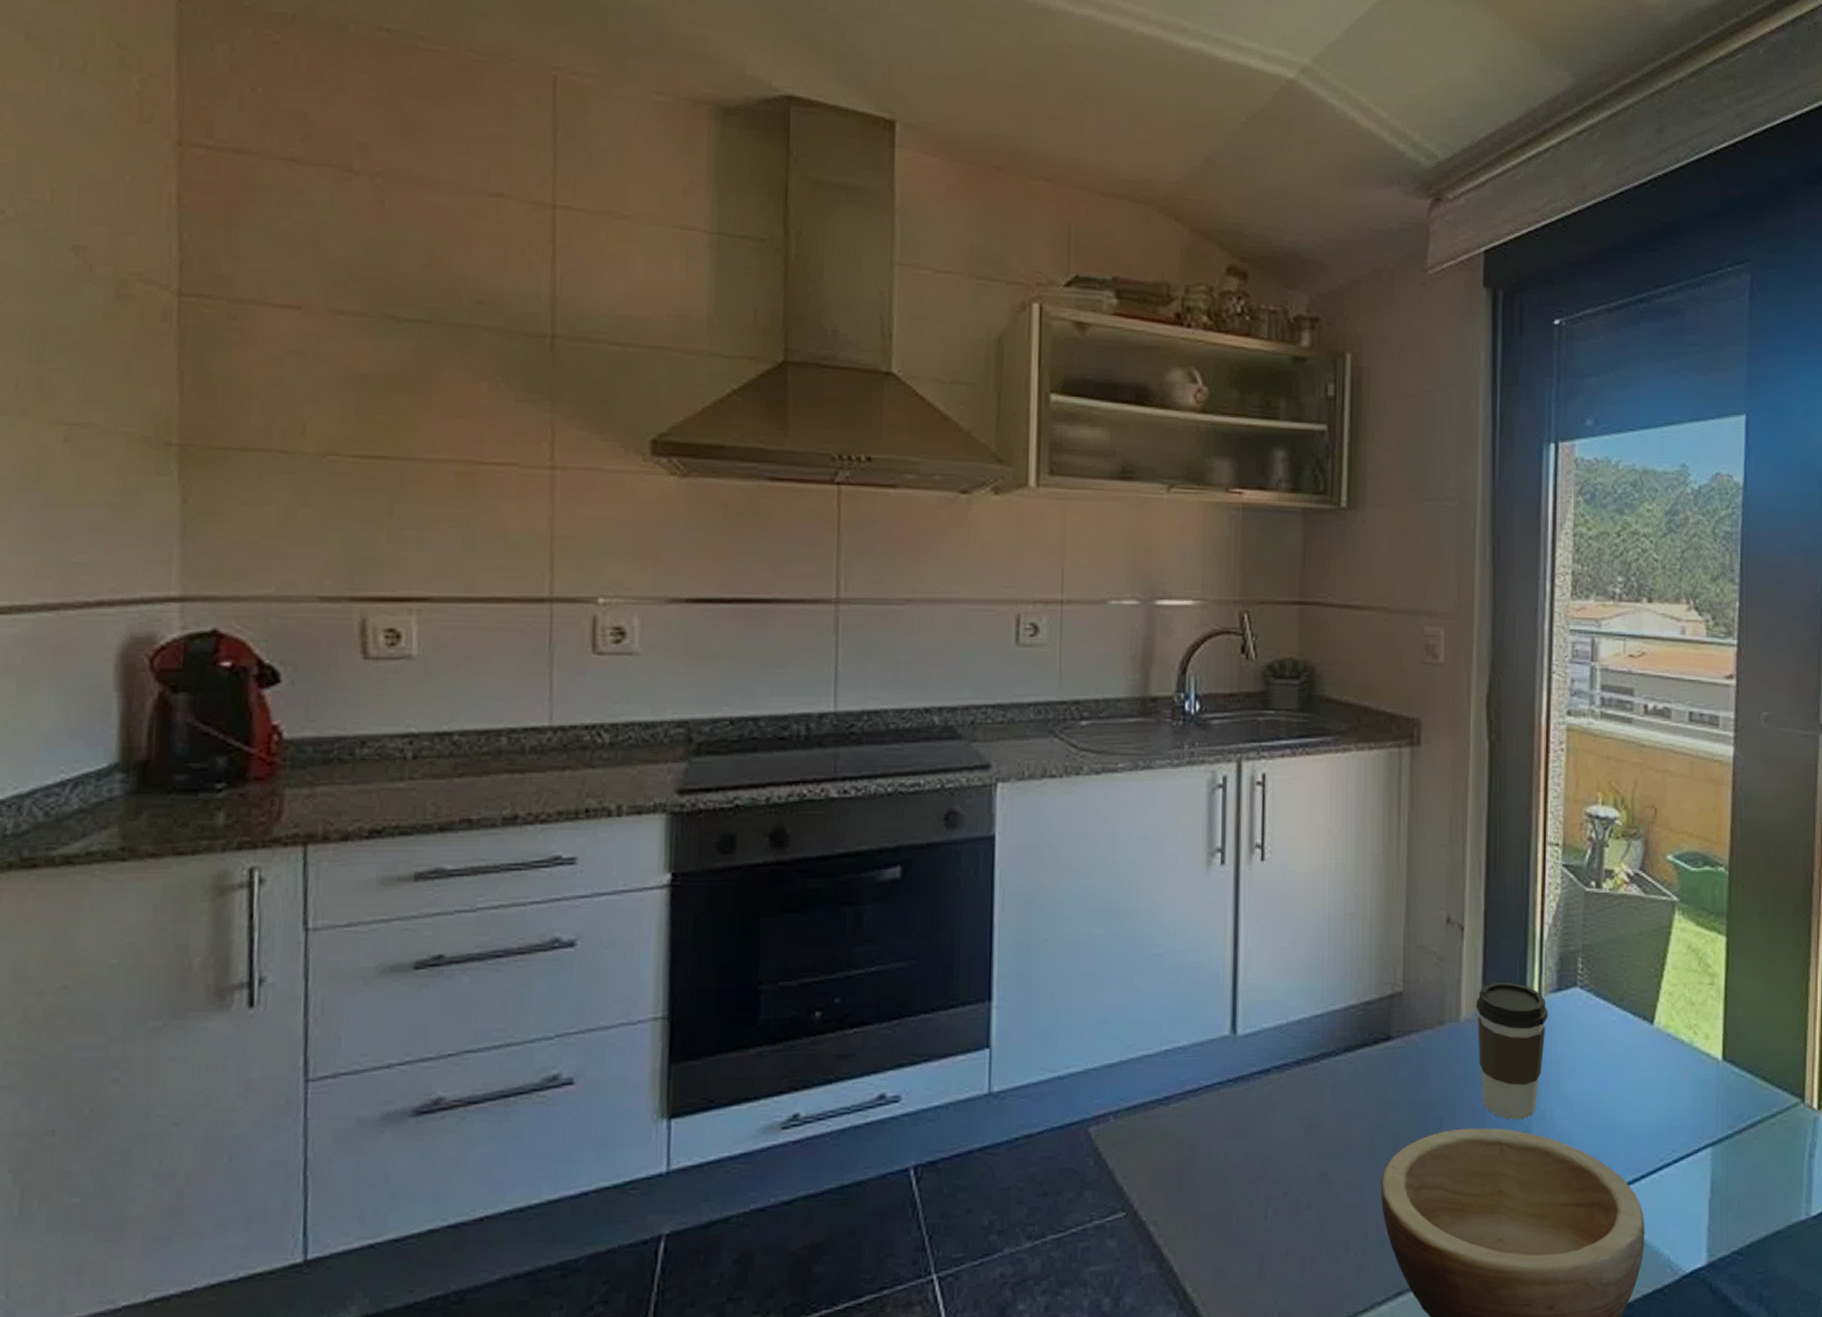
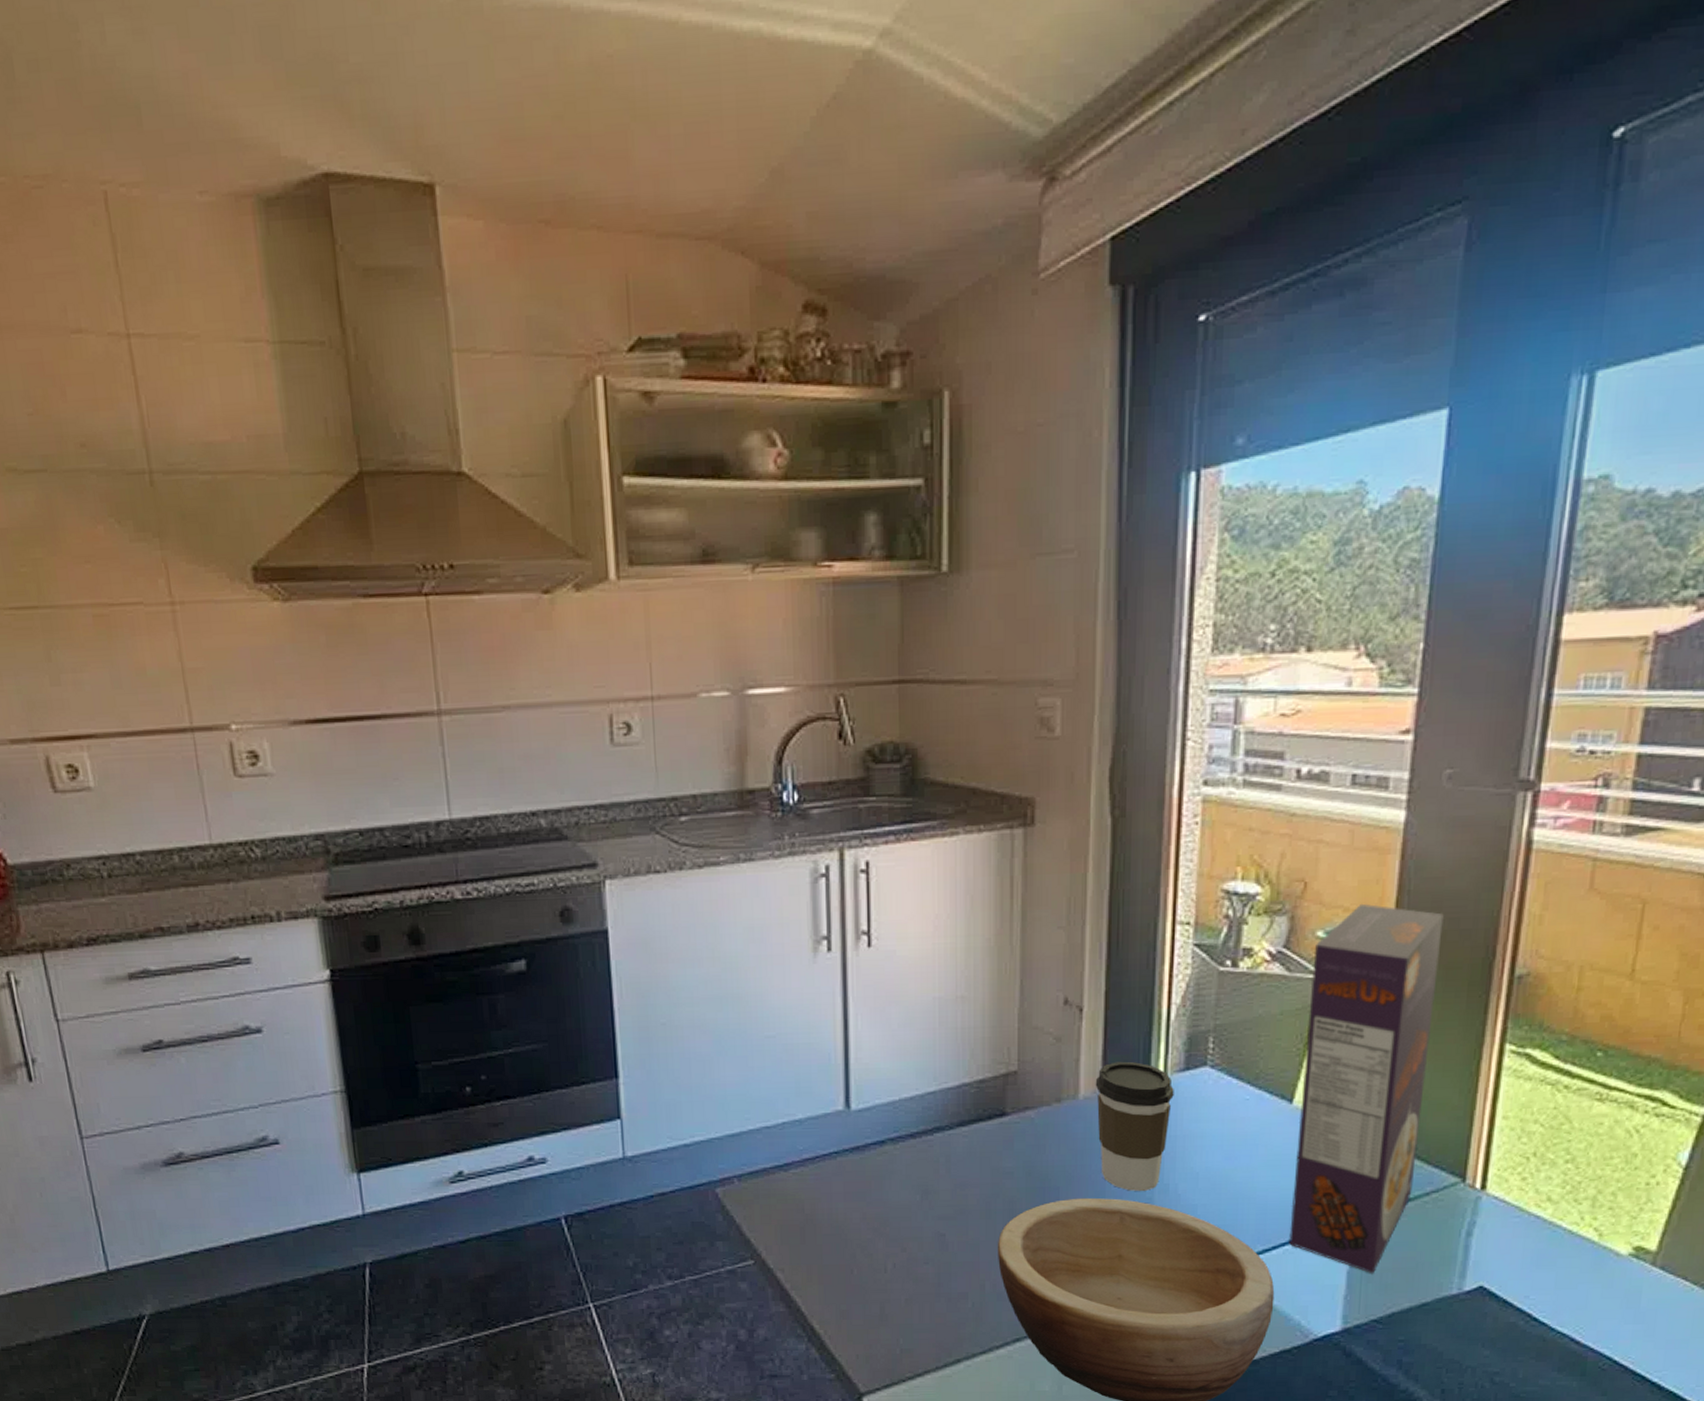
cereal box: none [1656,830,1771,1202] -> present [1289,903,1445,1274]

